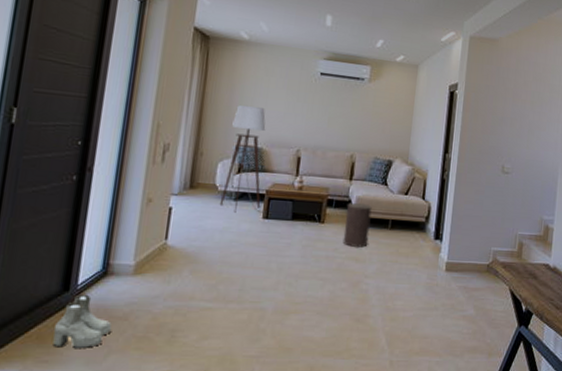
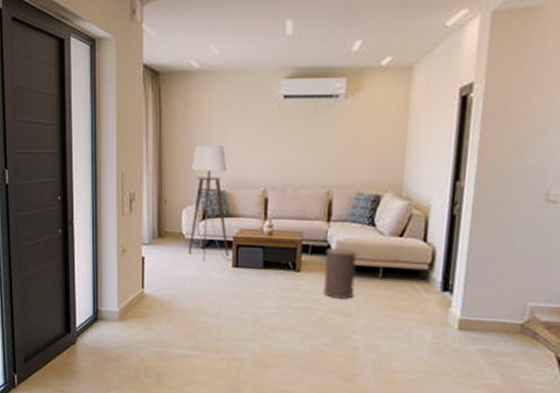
boots: present [52,294,112,348] -> none [63,336,107,383]

